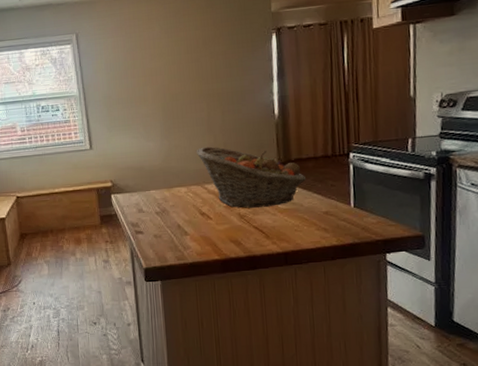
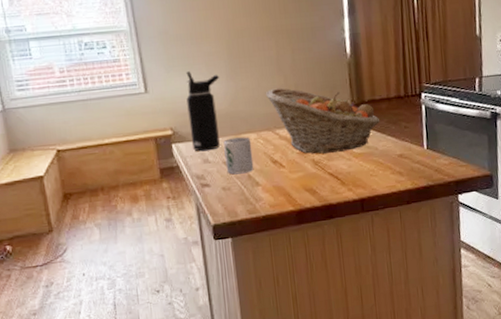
water bottle: none [125,131,155,202] -> present [186,71,220,152]
mug: none [156,190,183,224] -> present [223,136,254,175]

